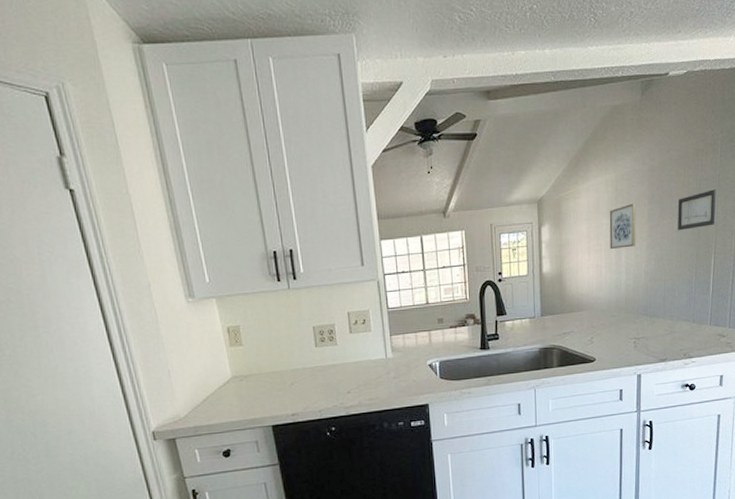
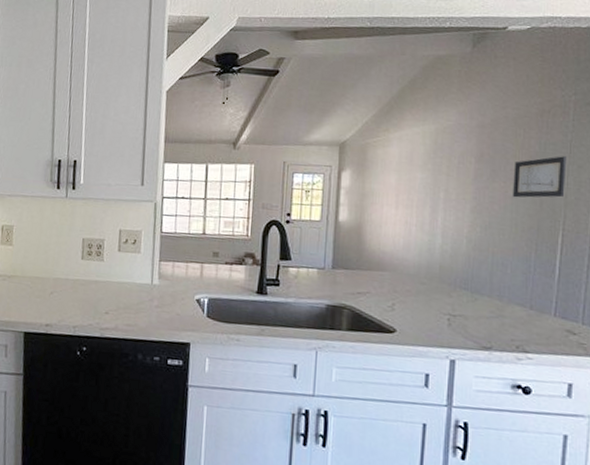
wall art: present [609,203,636,250] -> none [423,159,459,208]

